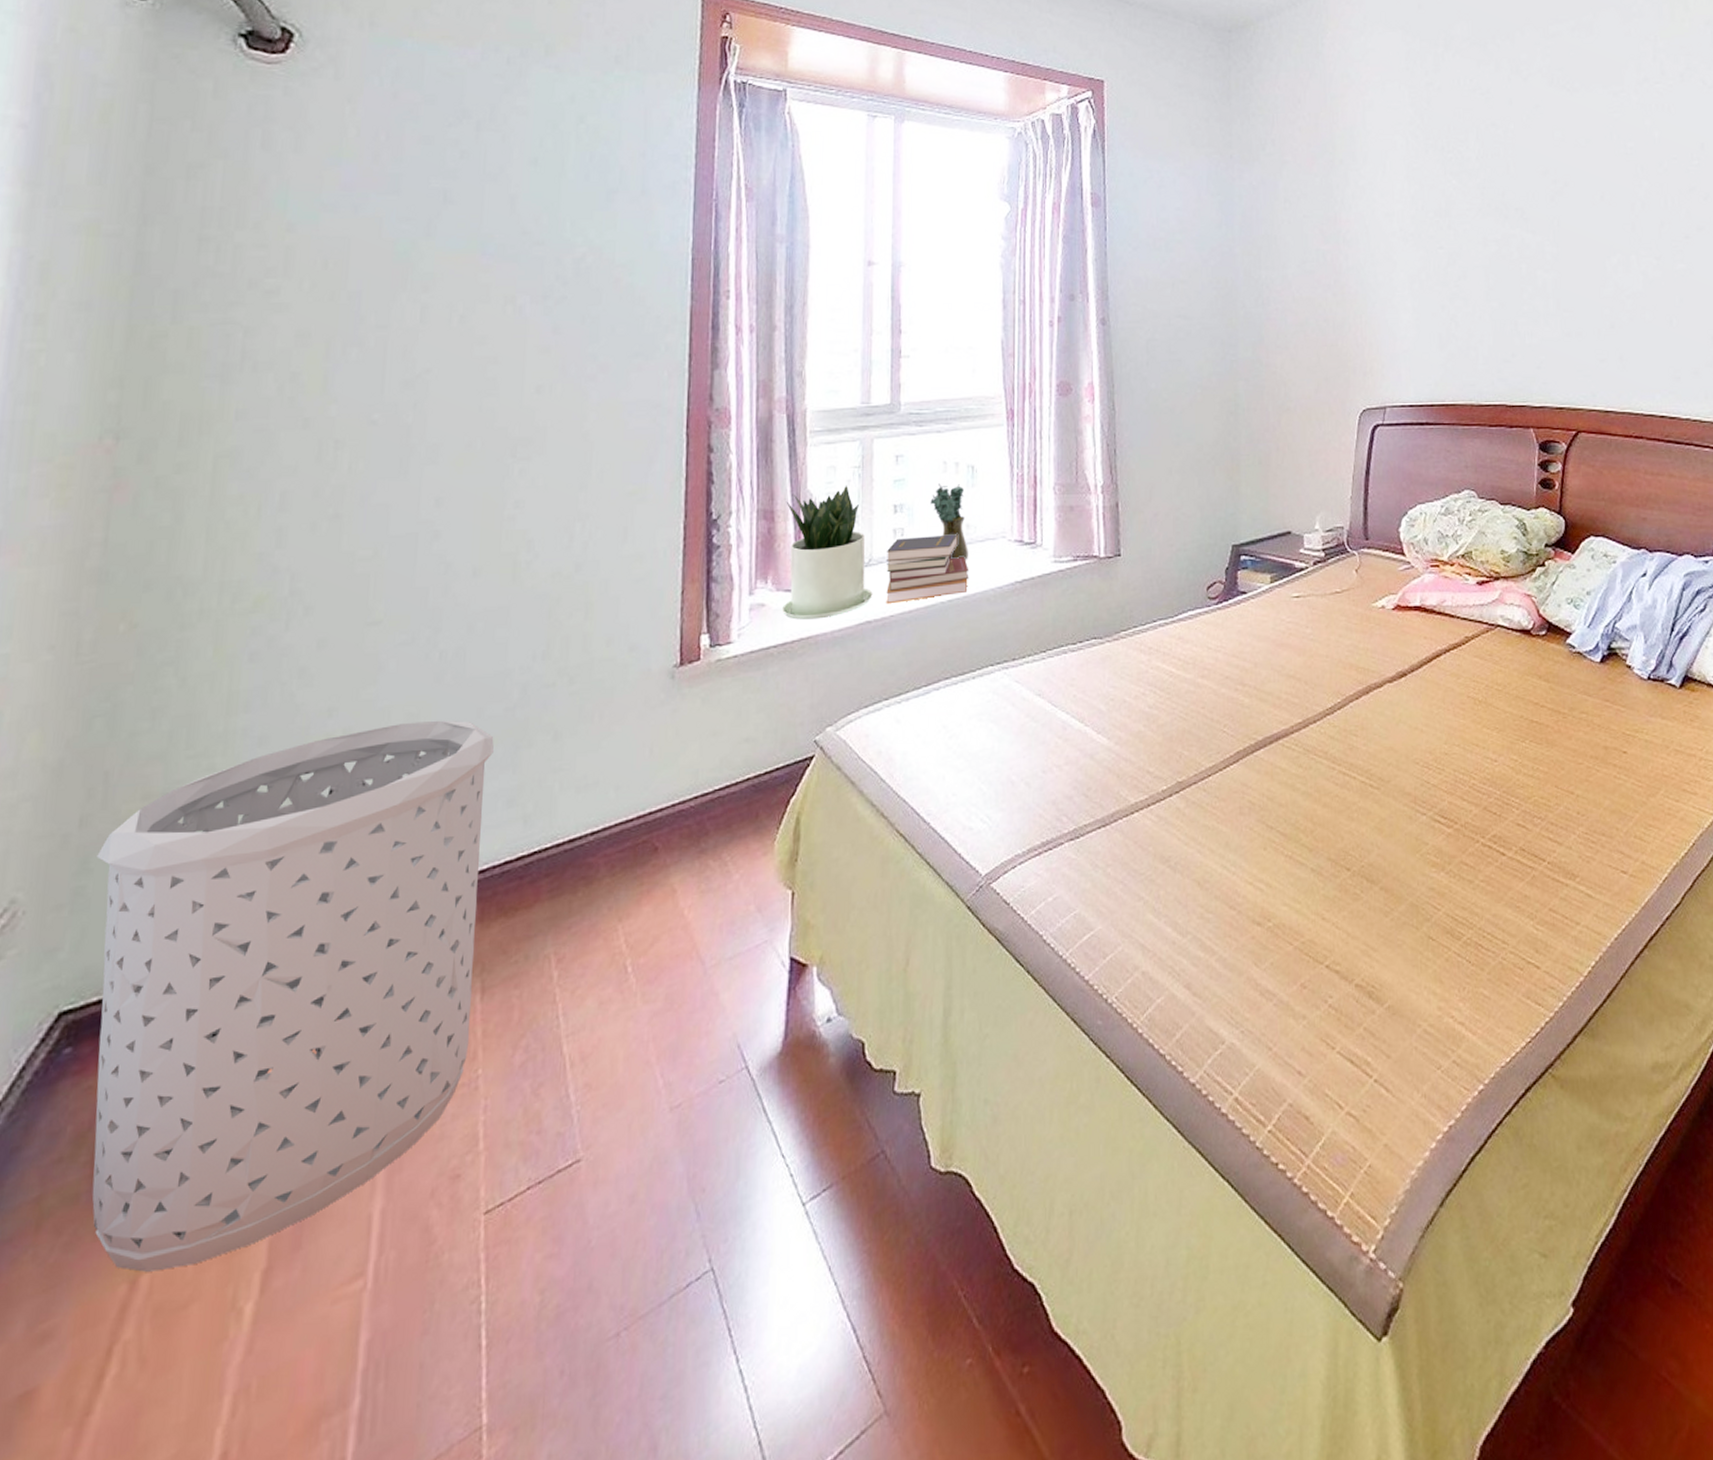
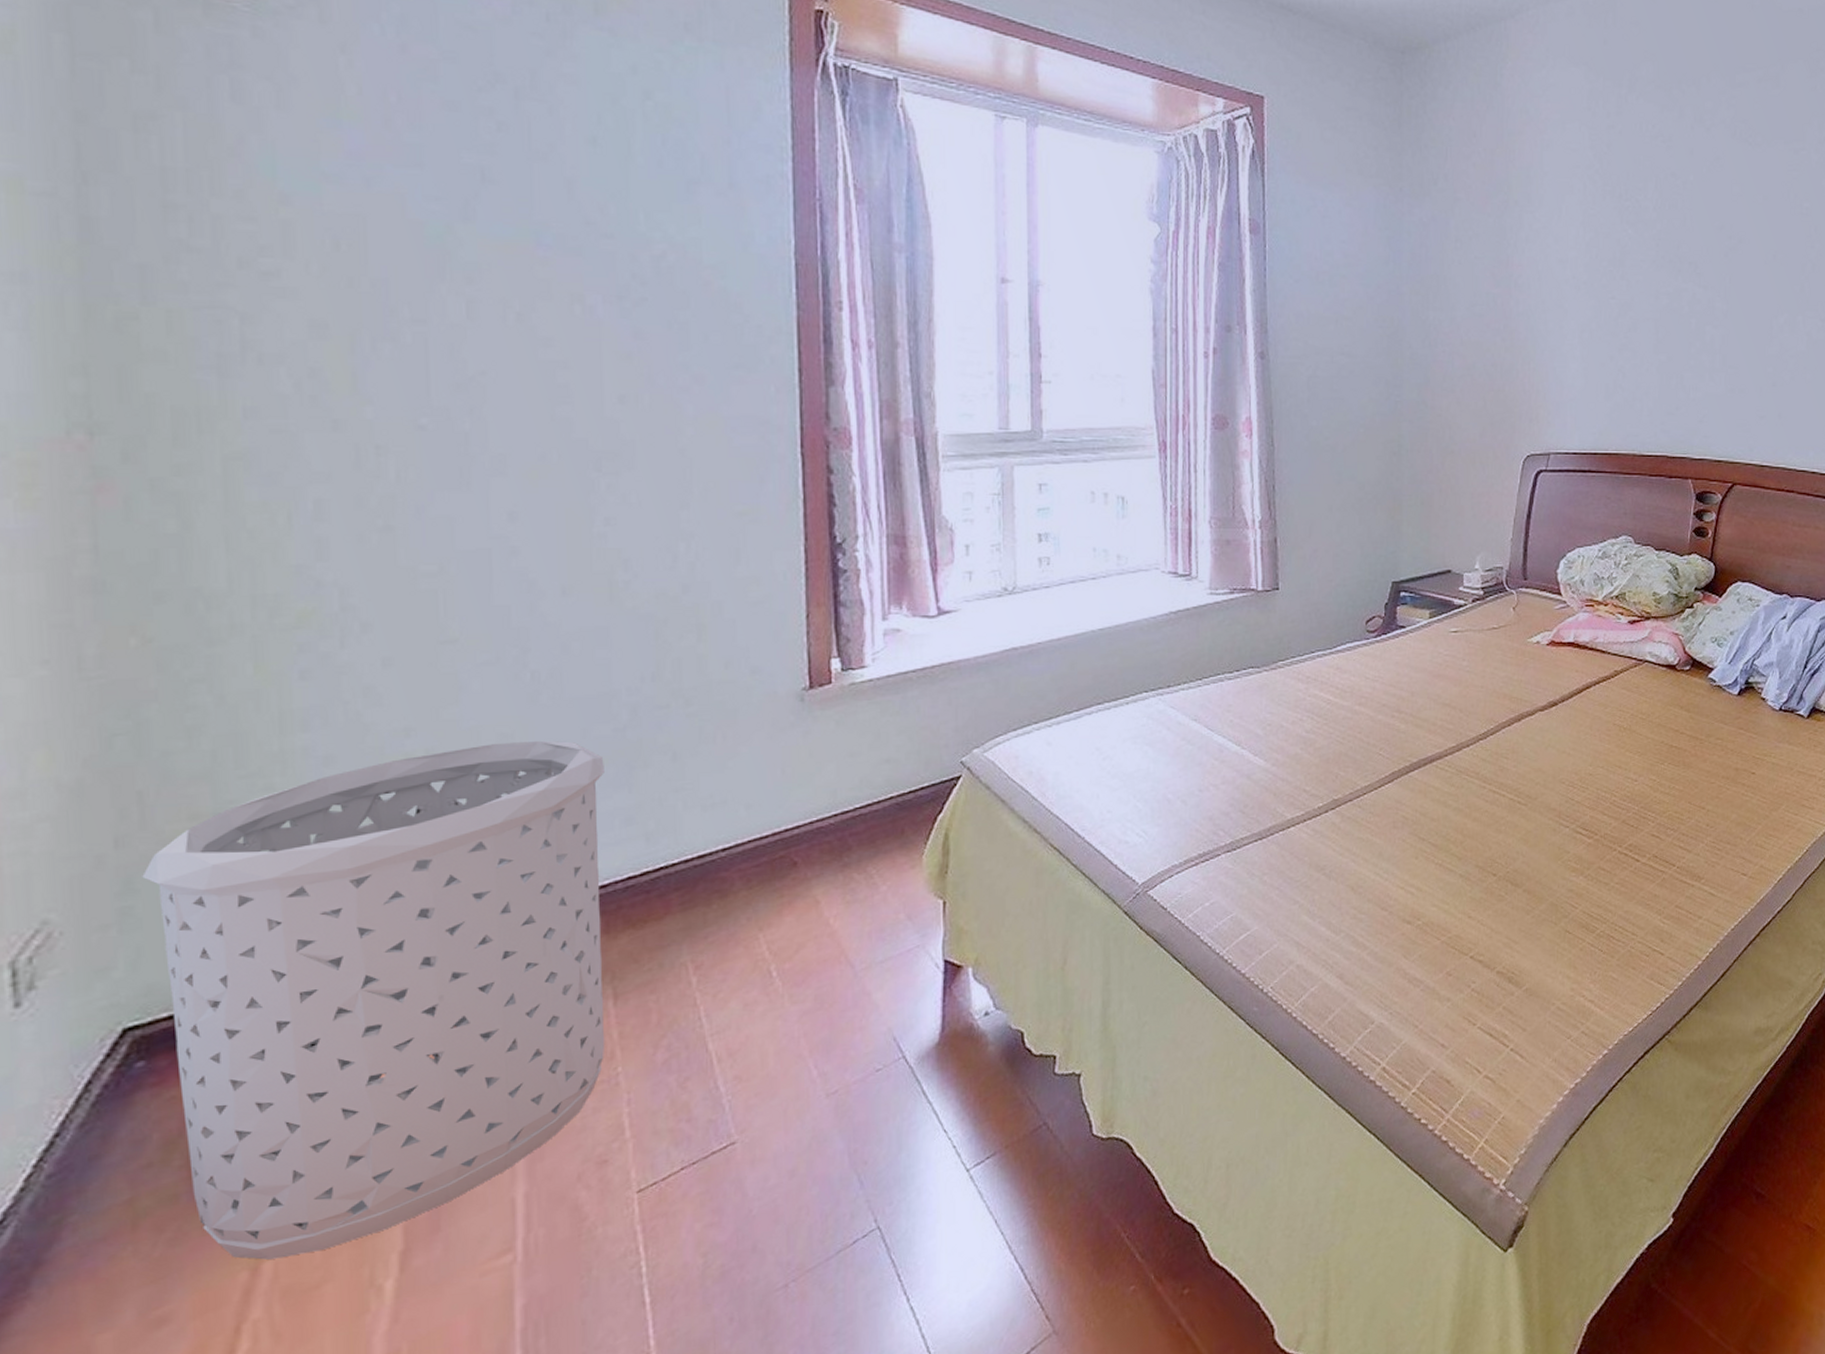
planter: present [781,485,873,620] -> none [919,512,1018,645]
books: present [886,534,969,604] -> none [1032,564,1121,632]
vase: present [930,483,968,562] -> none [1078,513,1120,592]

